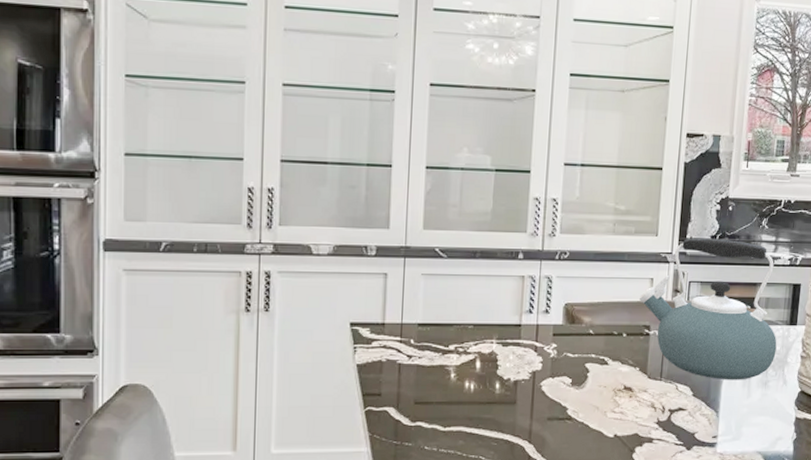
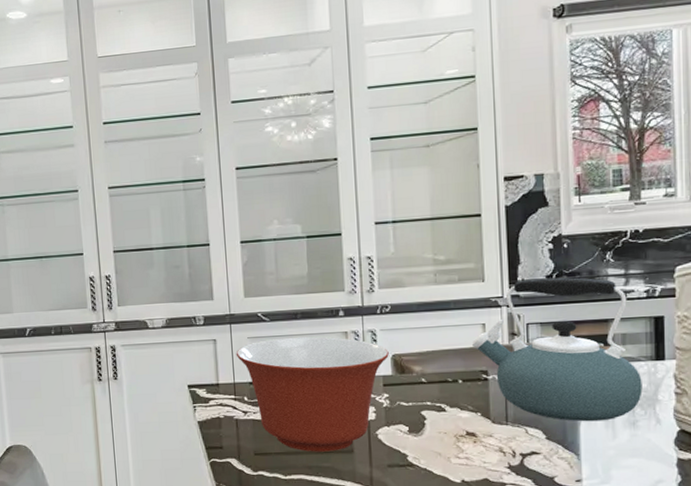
mixing bowl: none [407,277,562,403] -> present [235,336,389,452]

